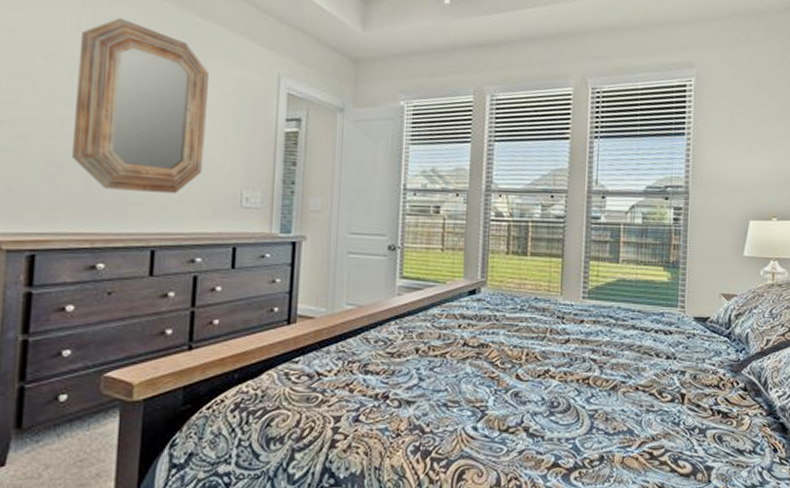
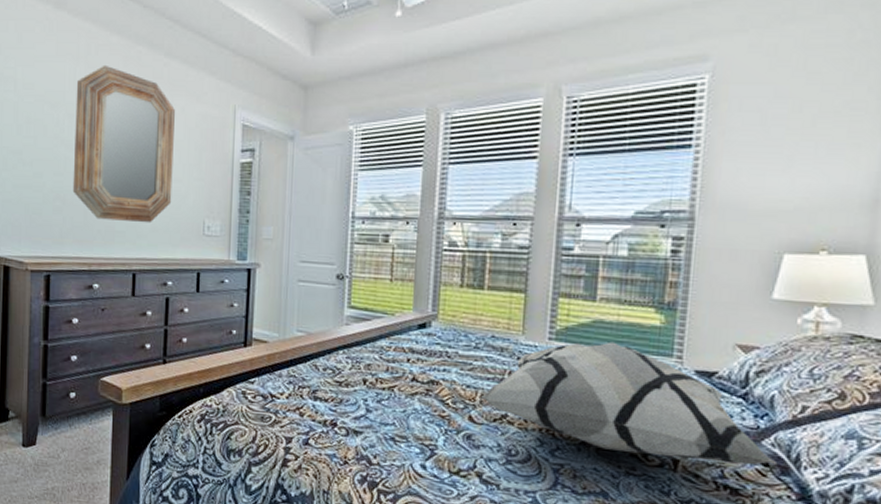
decorative pillow: none [526,297,753,393] -> present [480,342,778,466]

